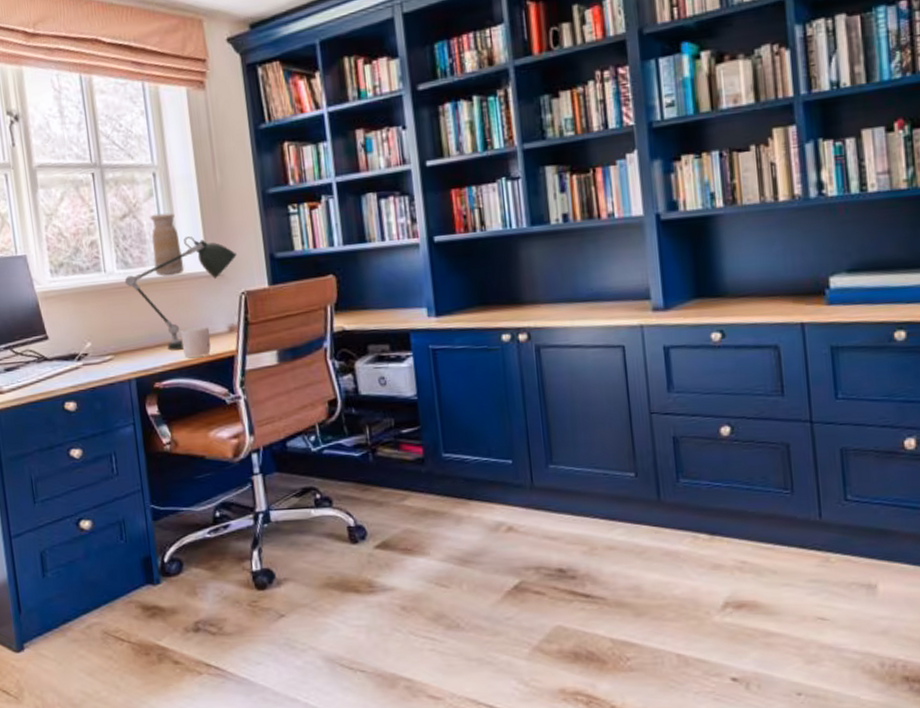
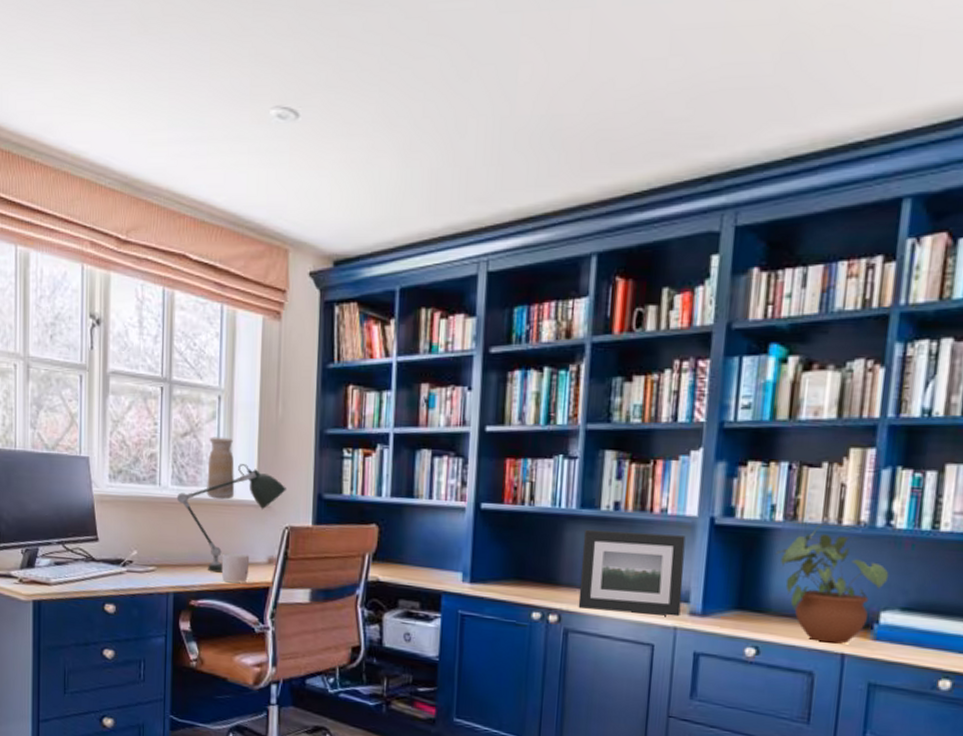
picture frame: none [538,236,644,324] -> present [578,529,686,617]
potted plant: none [722,205,831,316] -> present [775,525,889,644]

